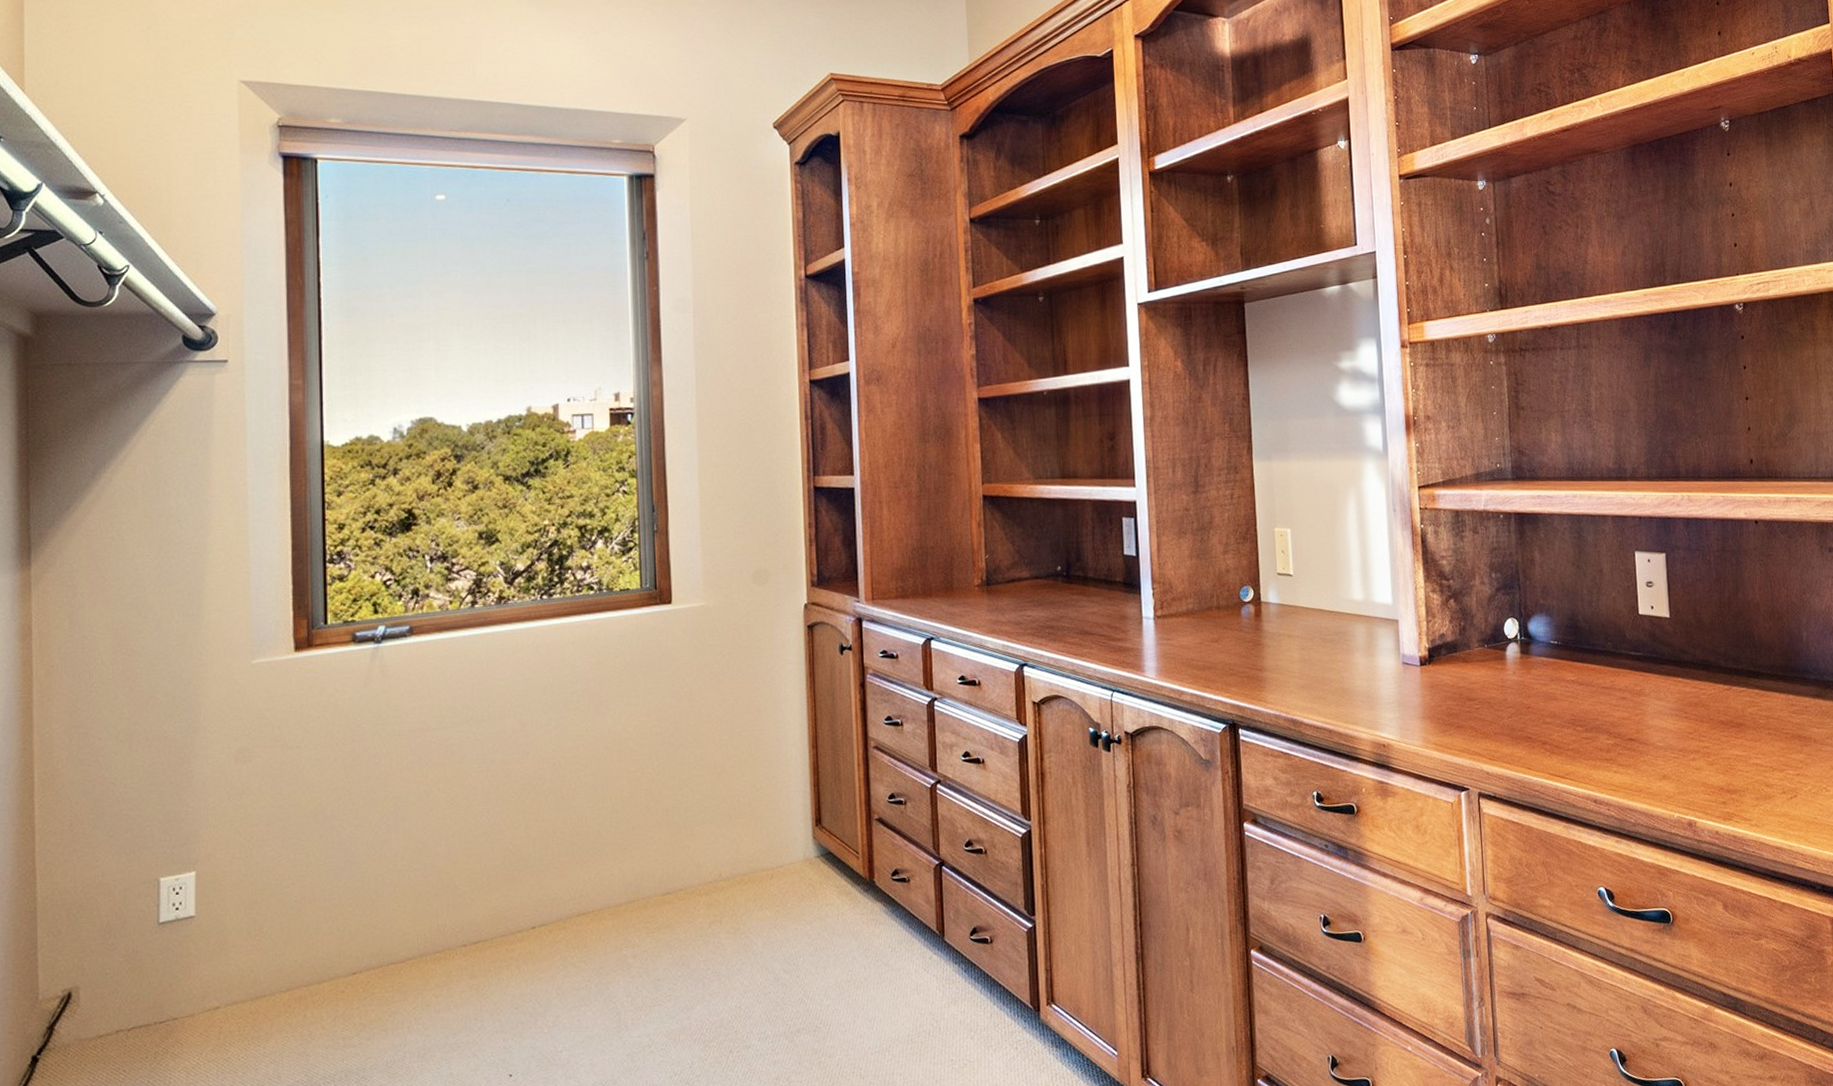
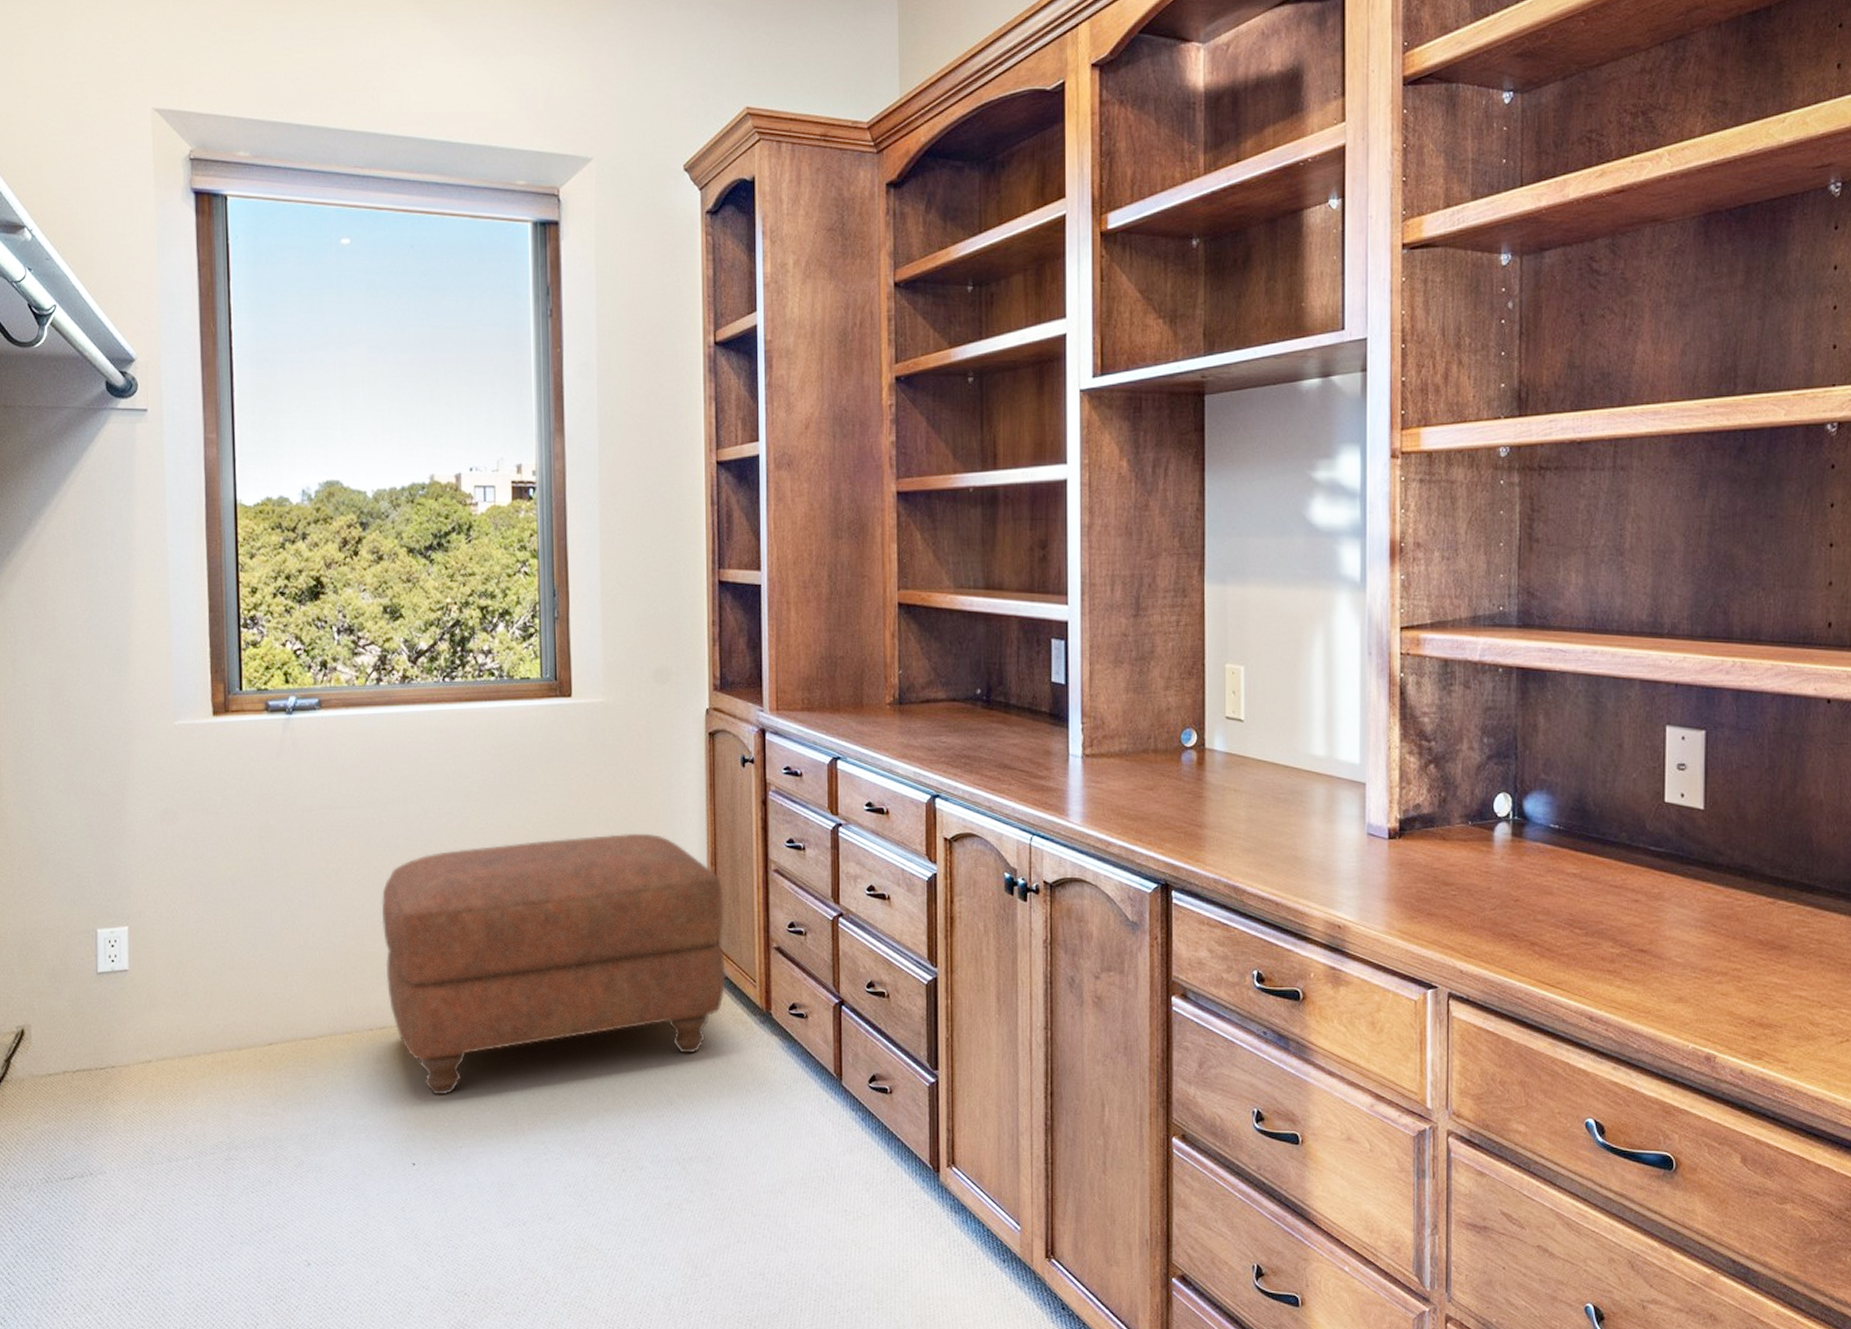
ottoman: none [476,725,830,1003] -> present [381,834,726,1095]

